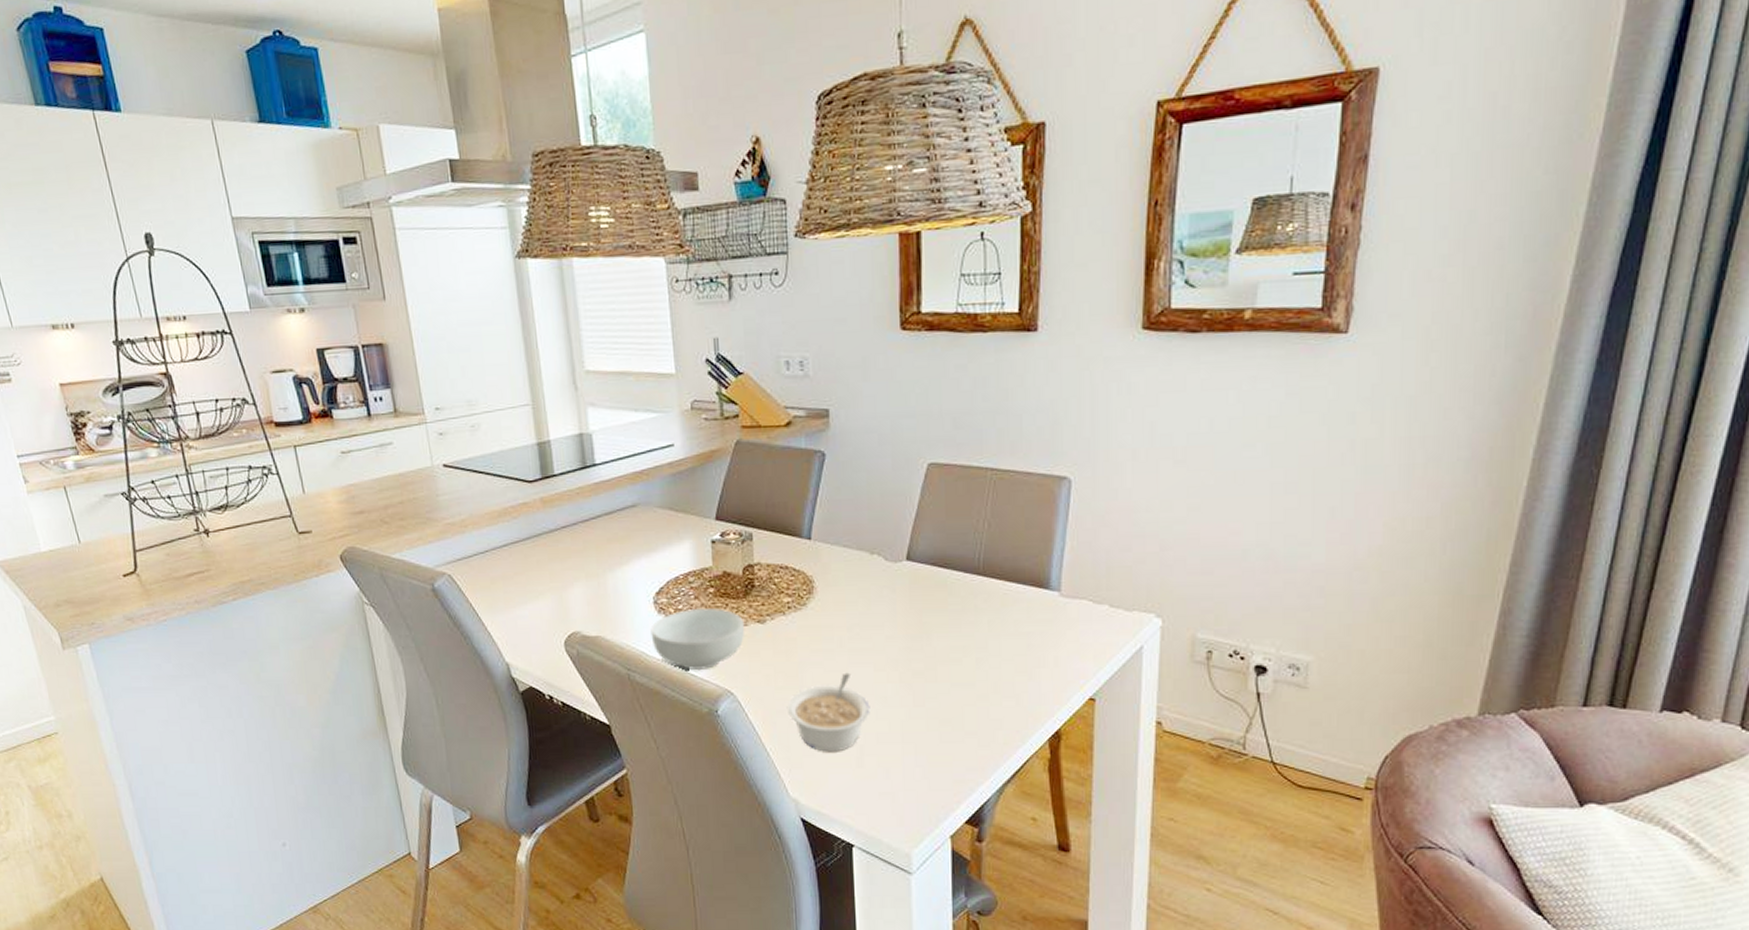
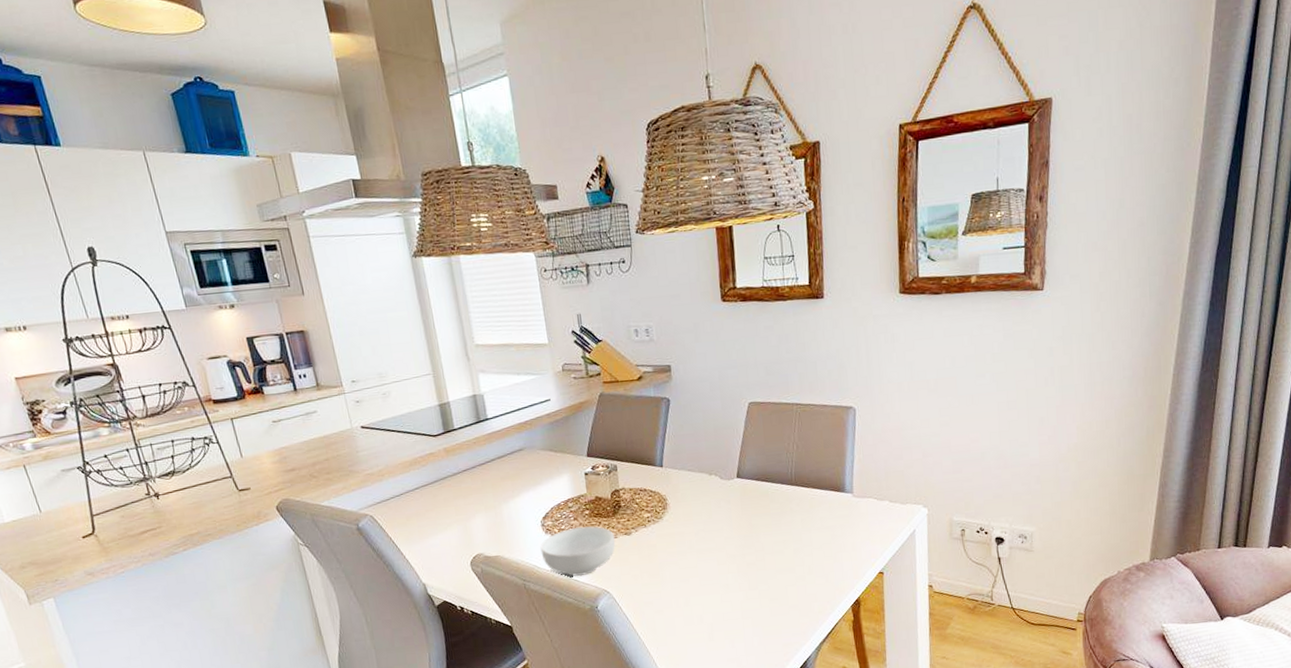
legume: present [786,672,871,752] -> none [651,568,717,632]

